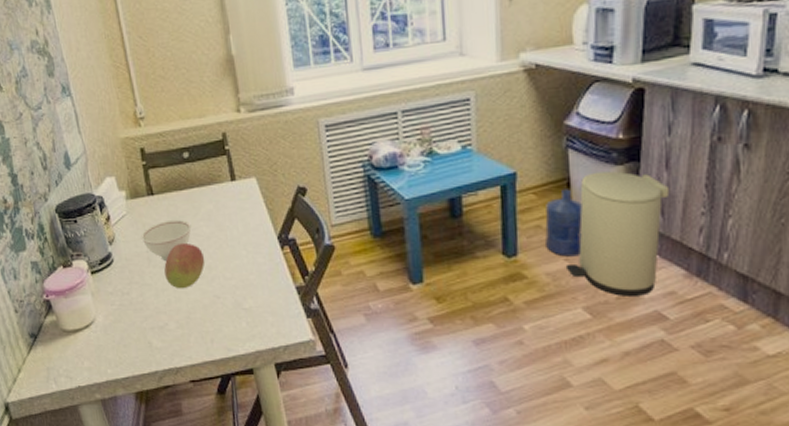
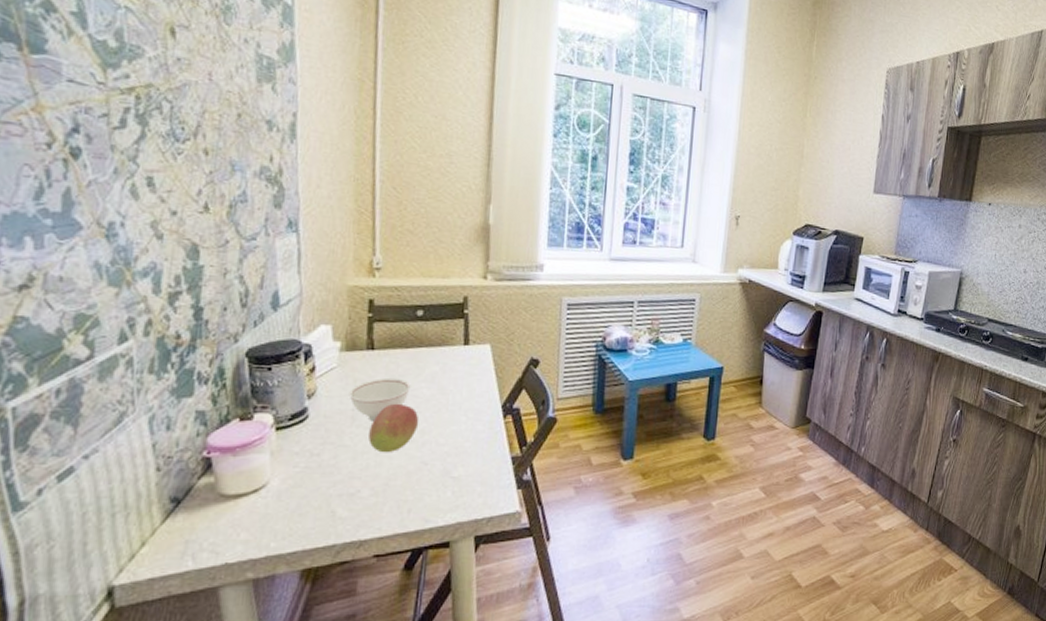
water jug: present [545,189,583,257] -> none [738,385,769,443]
pedal bin: present [565,171,670,296] -> none [750,373,832,479]

